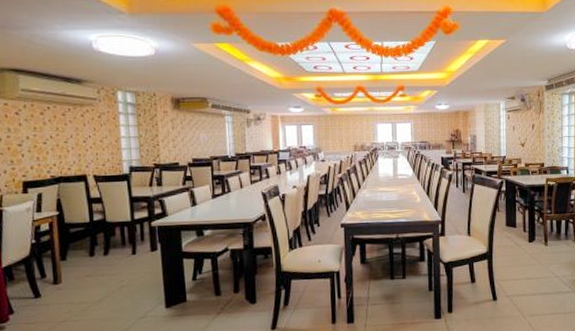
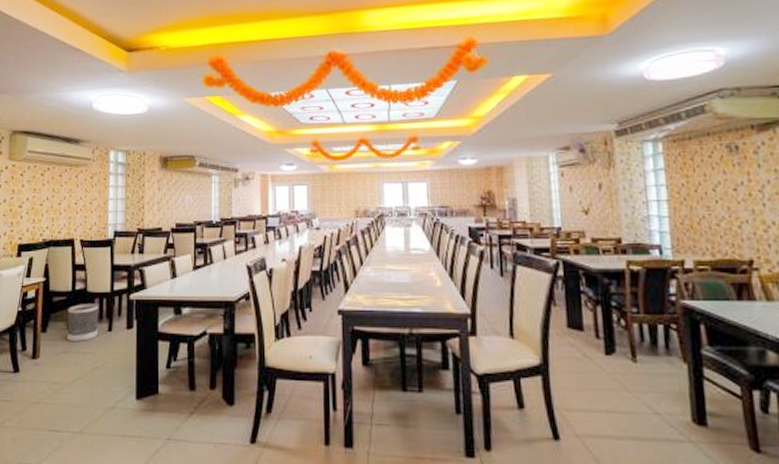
wastebasket: none [87,232,121,267] -> present [67,304,99,343]

